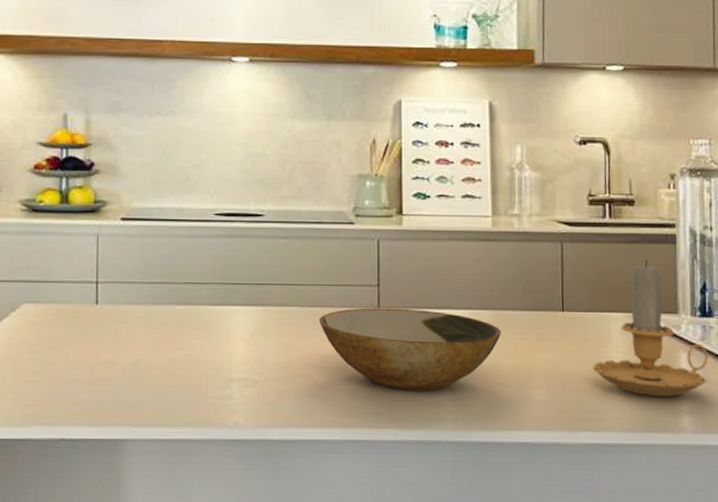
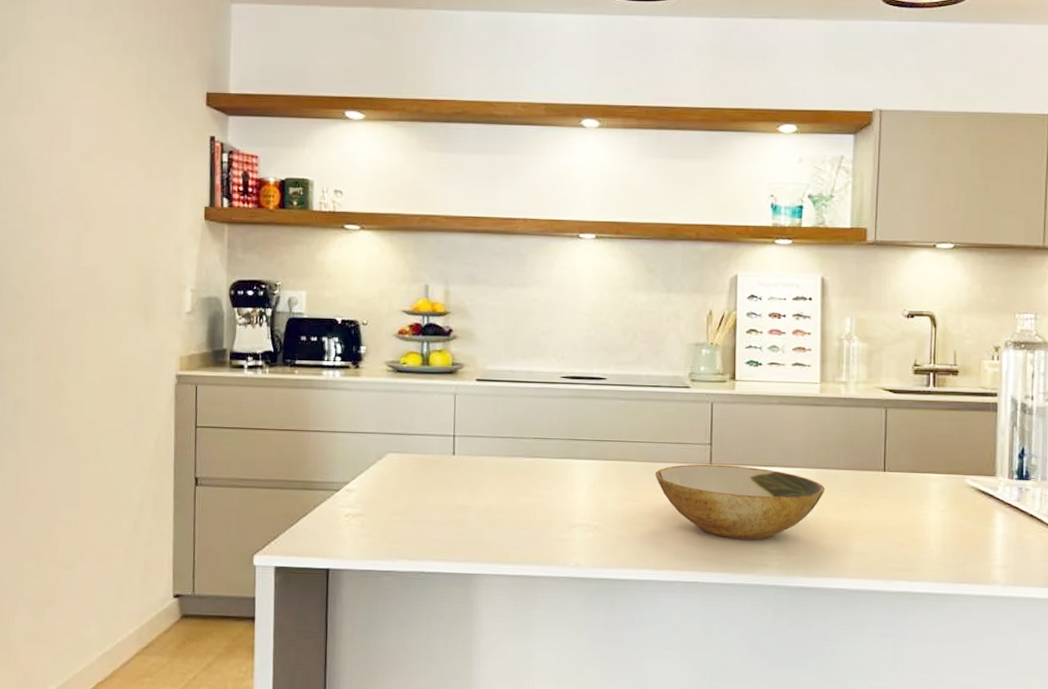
candle: present [593,260,709,396] -> none [911,426,1024,552]

